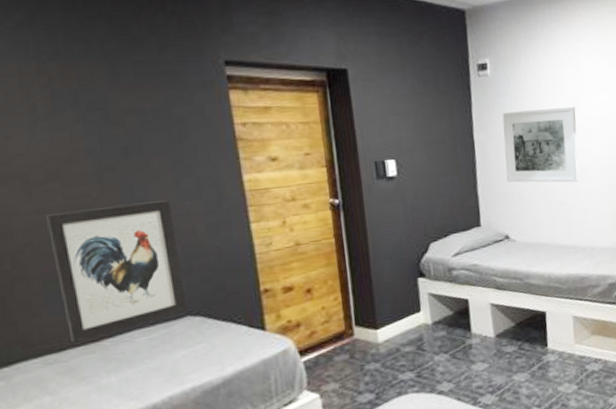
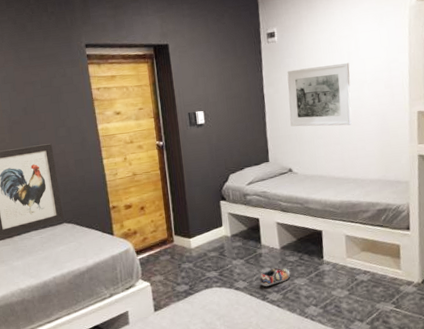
shoe: none [469,361,508,388] -> present [260,267,291,287]

